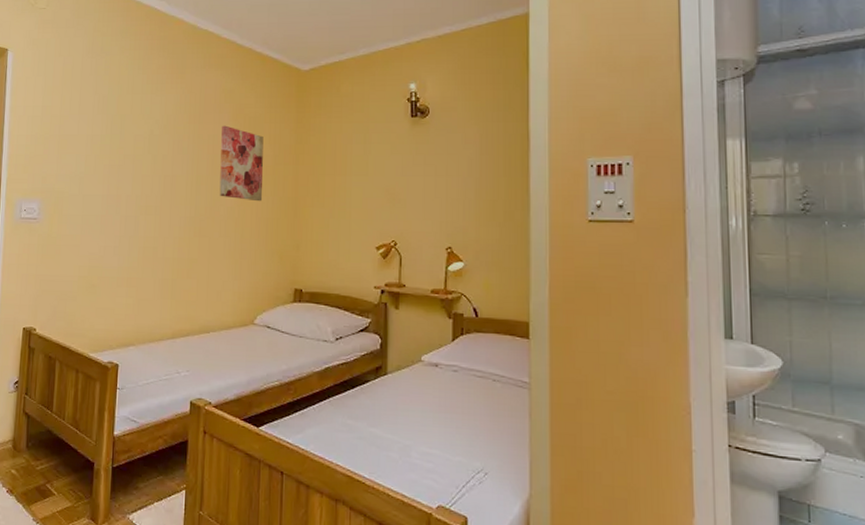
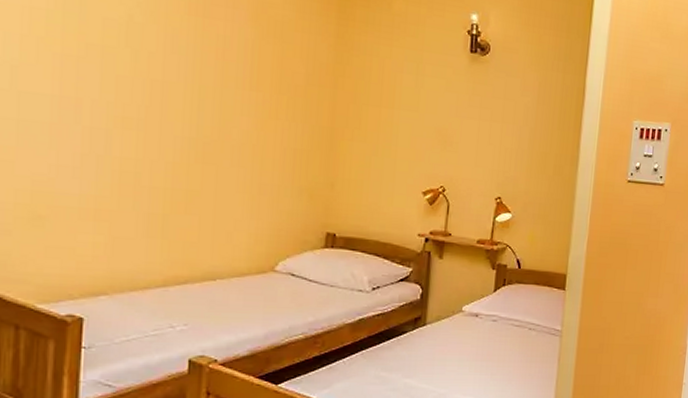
wall art: present [219,125,264,202] -> none [231,25,293,128]

